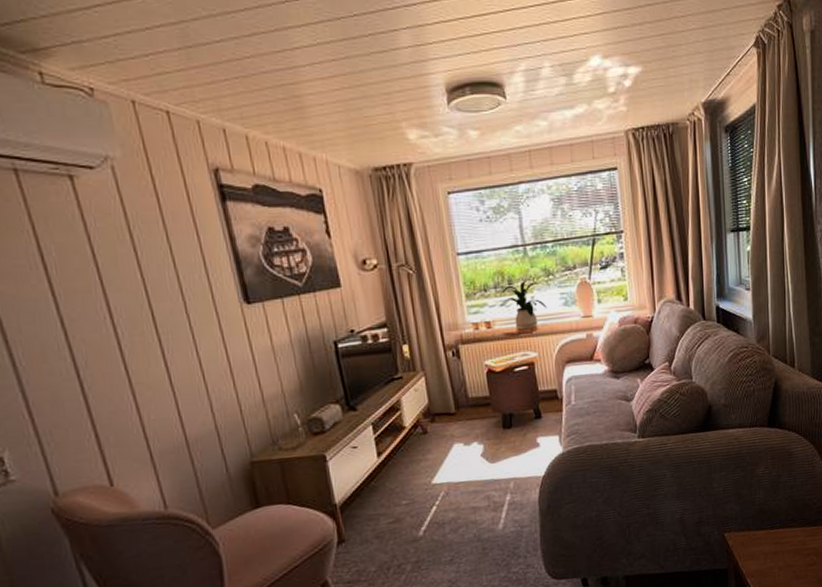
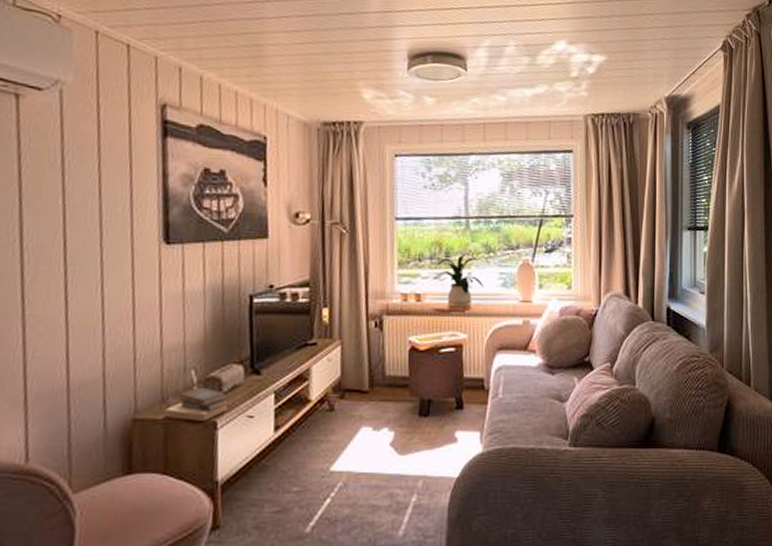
books: none [277,427,333,457] -> present [164,387,228,421]

